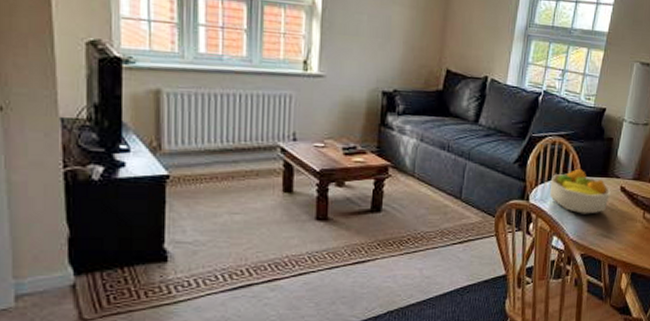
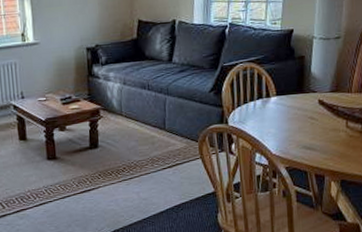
fruit bowl: present [549,168,611,214] -> none [246,89,309,131]

